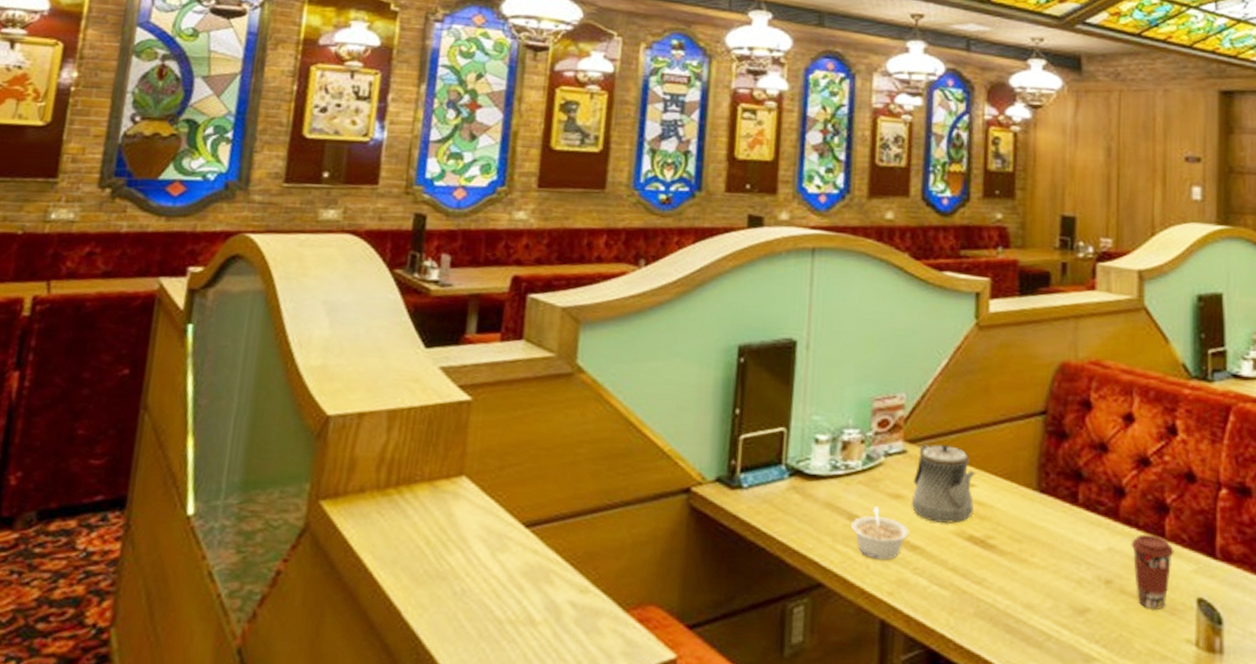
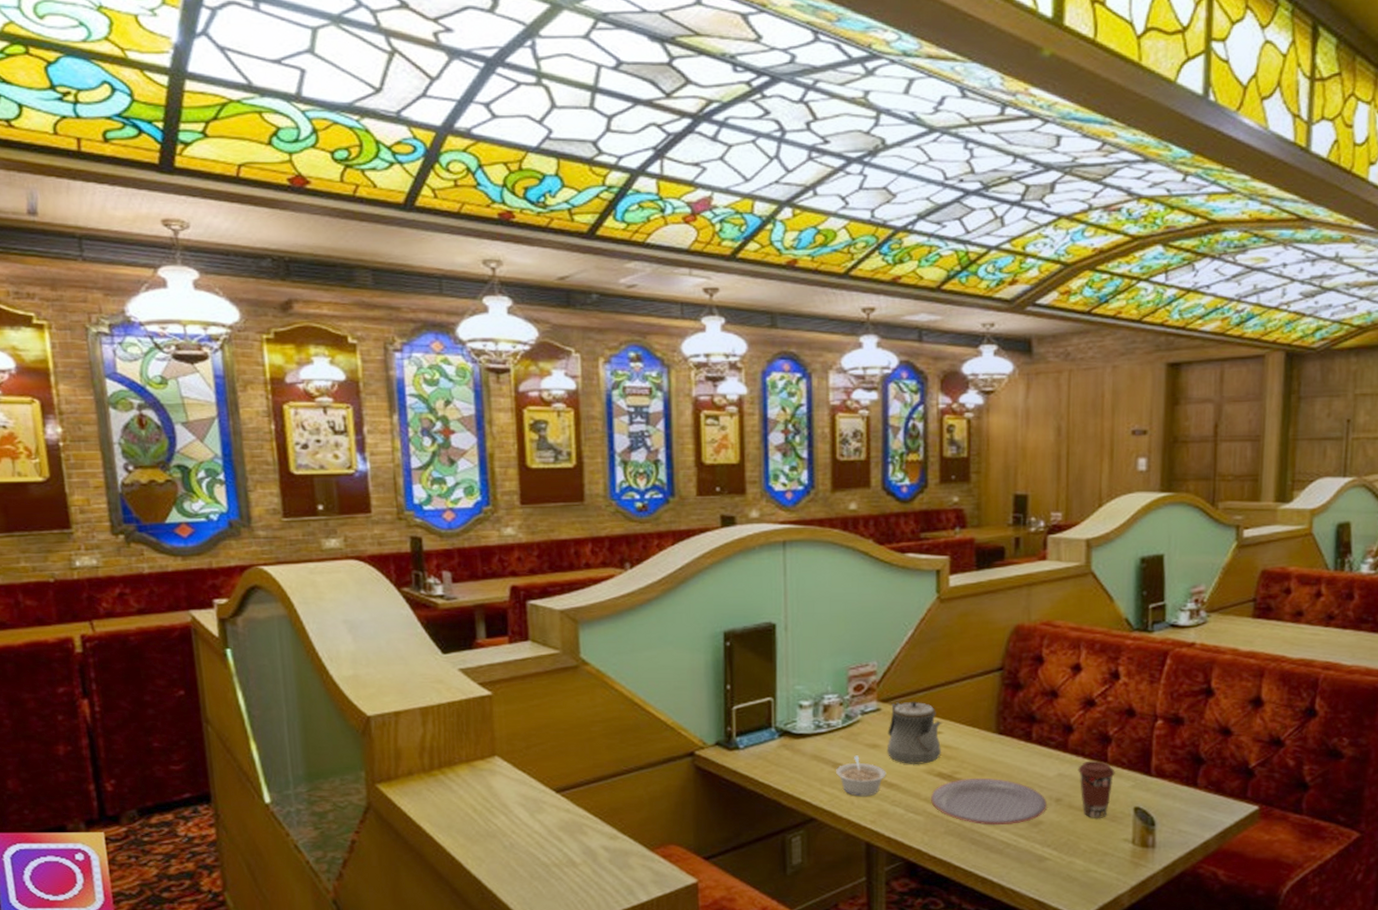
plate: none [959,545,1096,610] -> present [931,777,1048,826]

